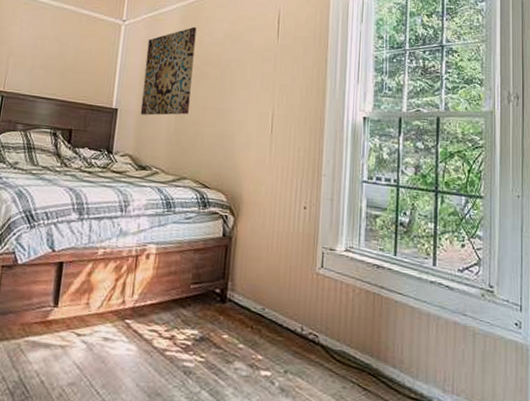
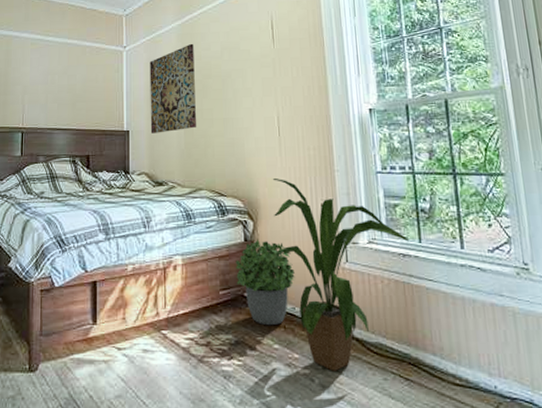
potted plant: none [209,235,269,325] -> present [235,239,295,326]
house plant: none [234,176,386,376] -> present [260,179,410,371]

